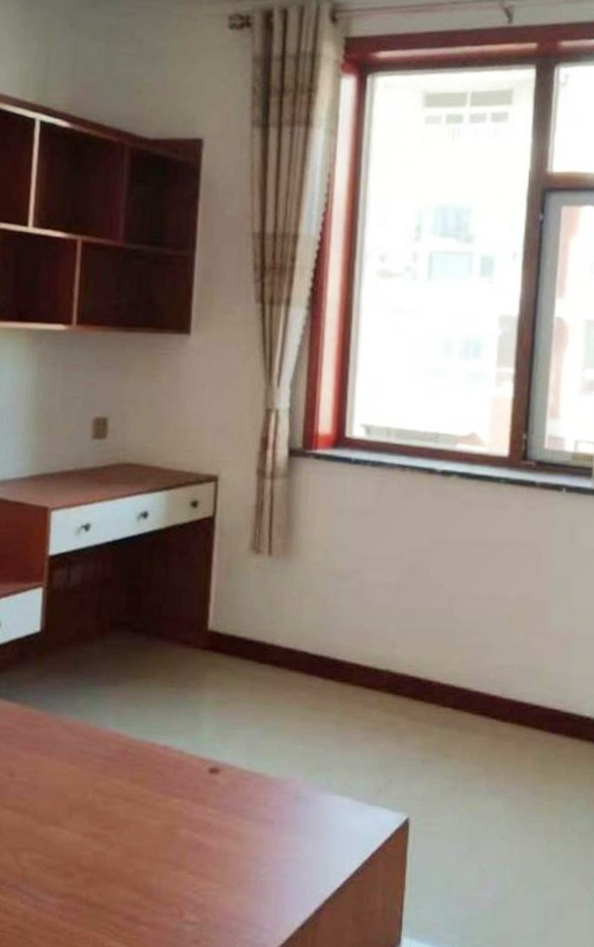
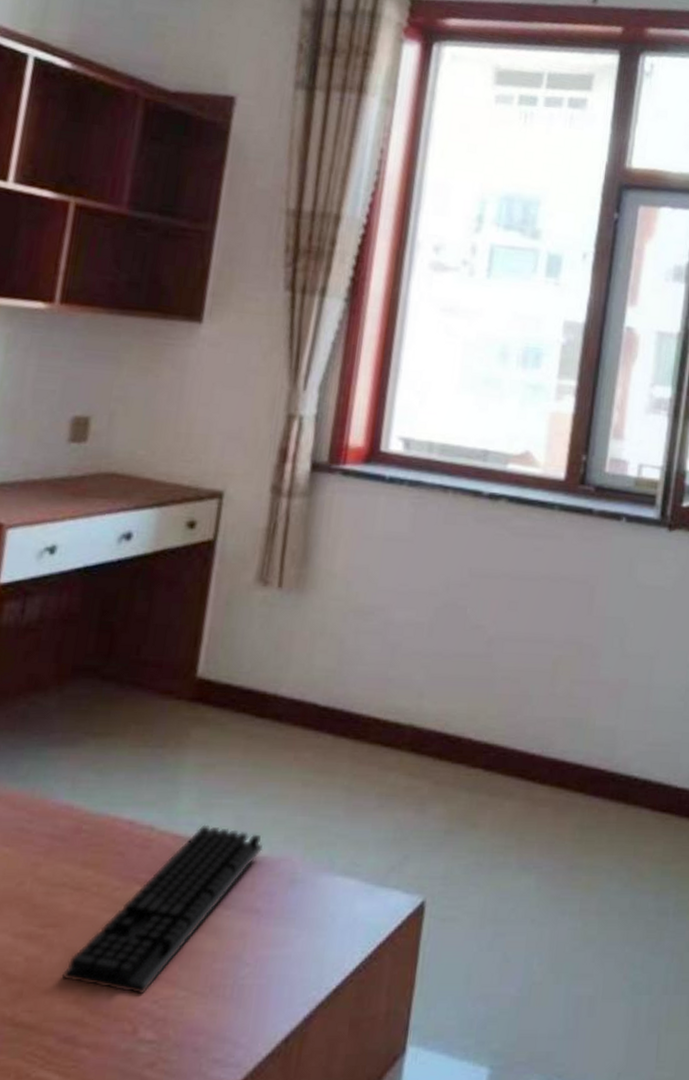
keyboard: none [122,750,272,886] -> present [62,824,263,995]

